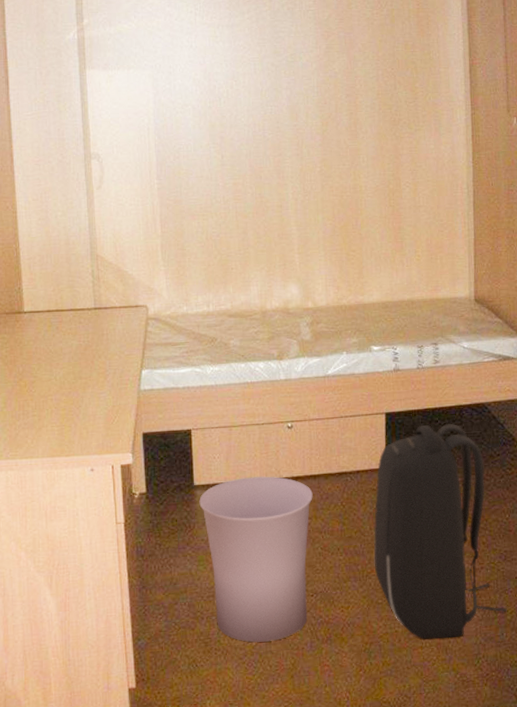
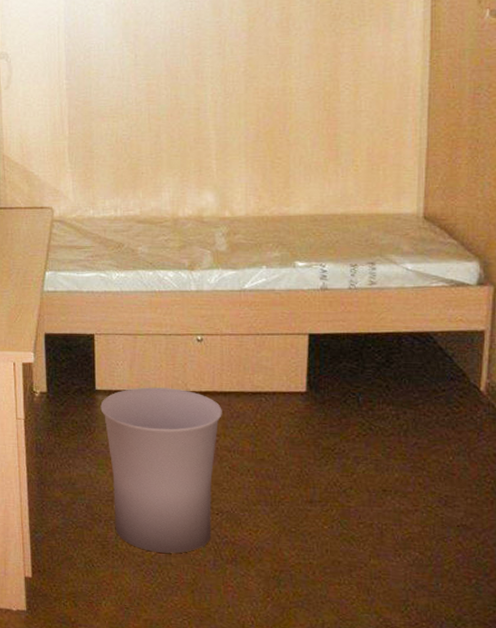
backpack: present [373,424,507,640] -> none [288,350,445,580]

